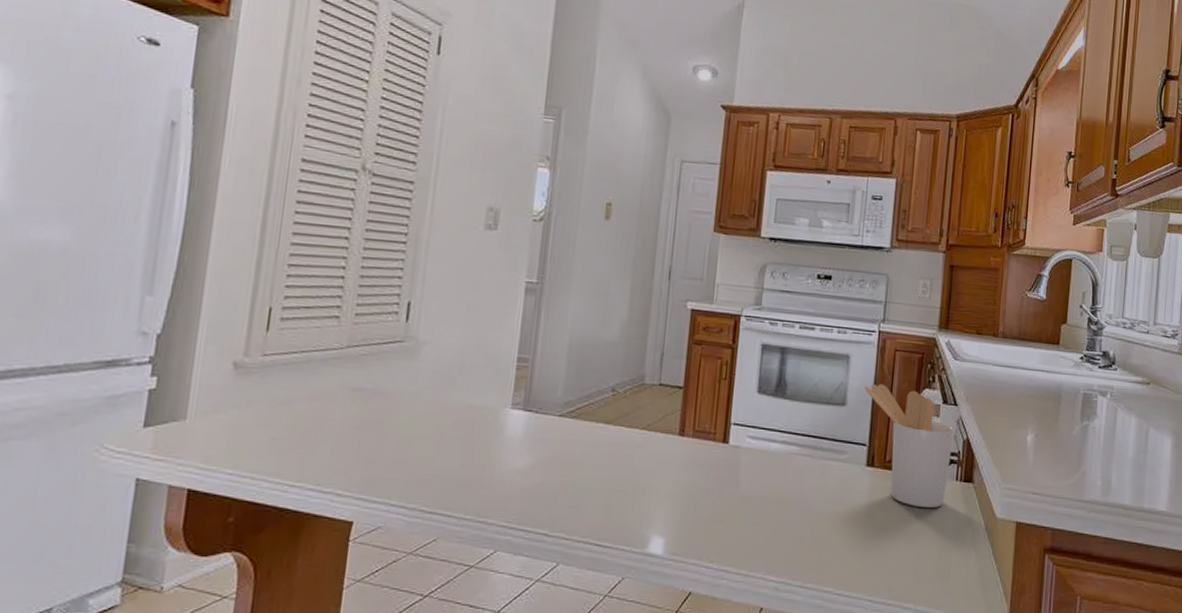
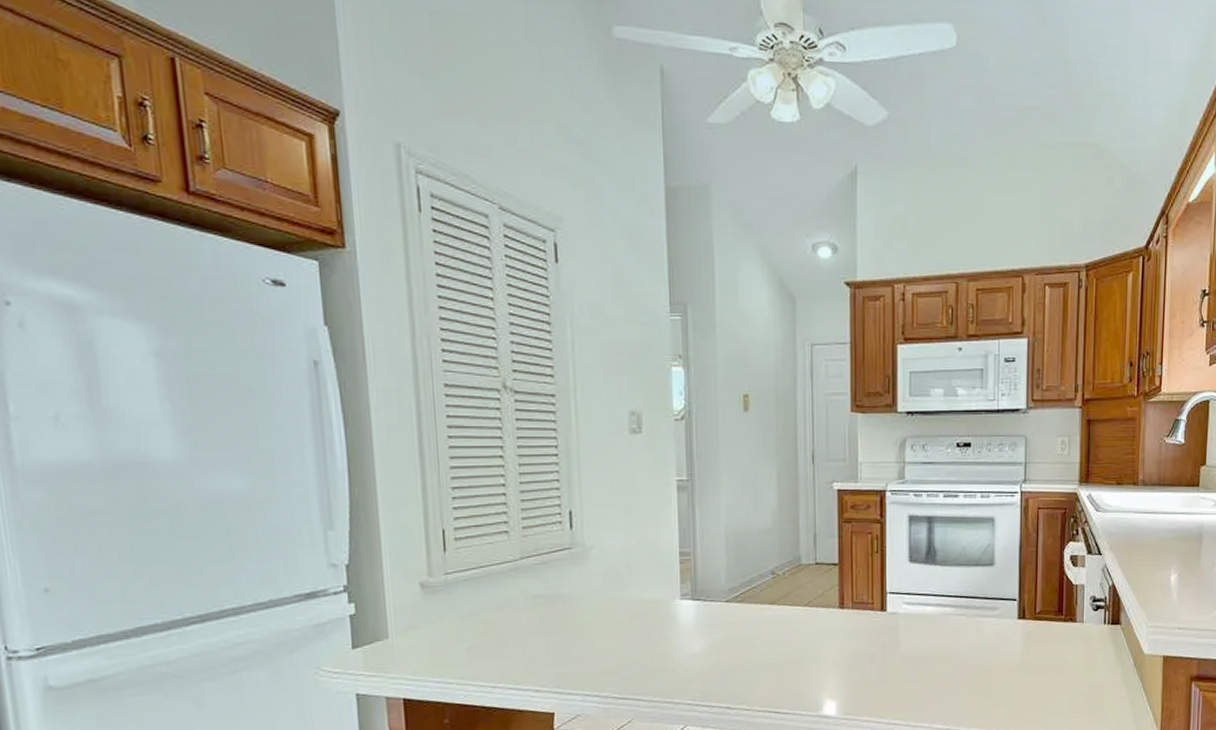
utensil holder: present [864,383,954,508] -> none [1011,541,1100,651]

